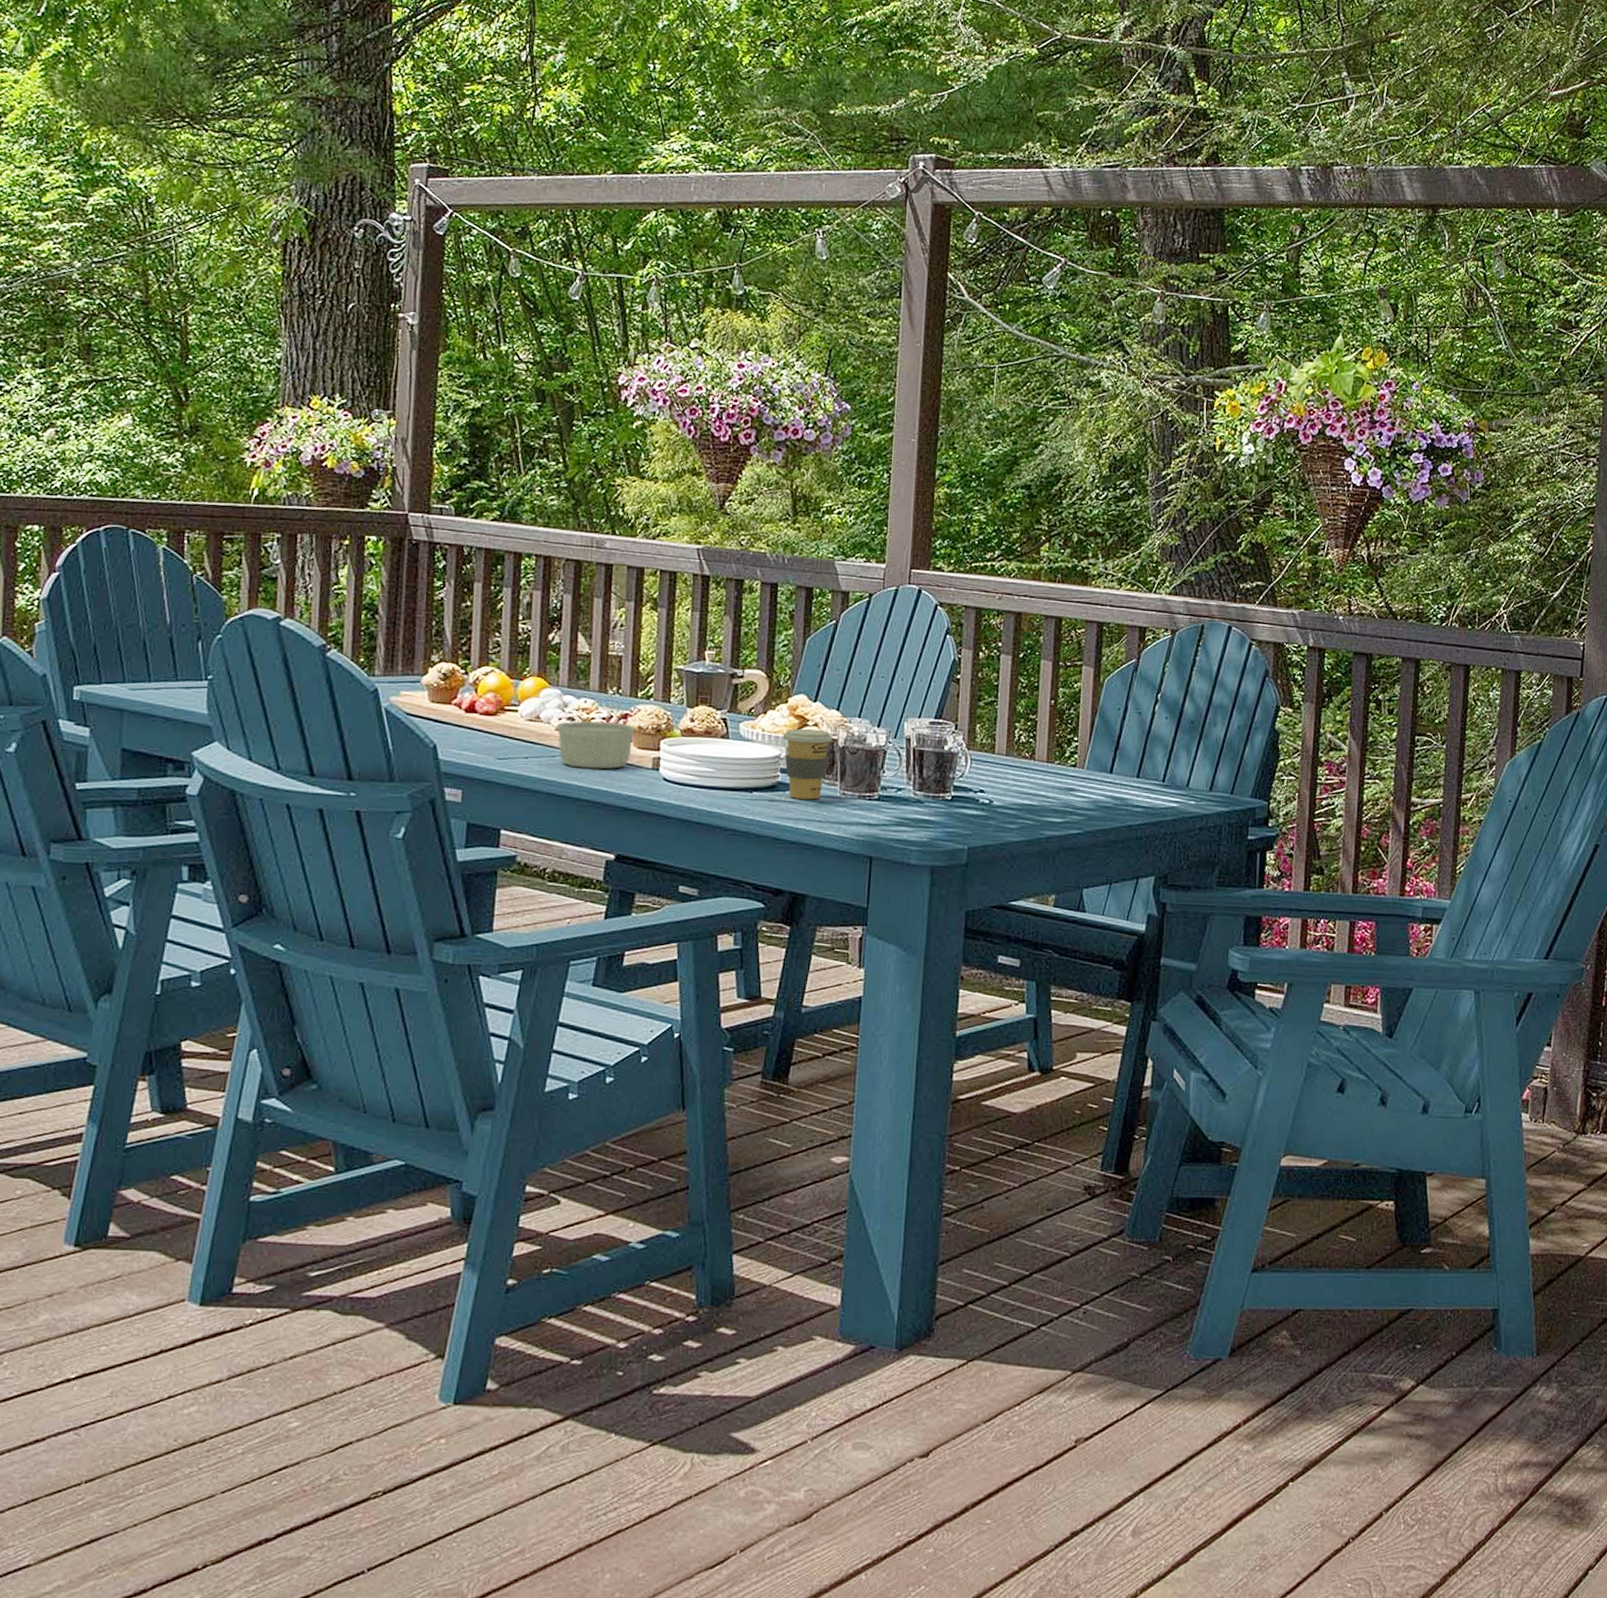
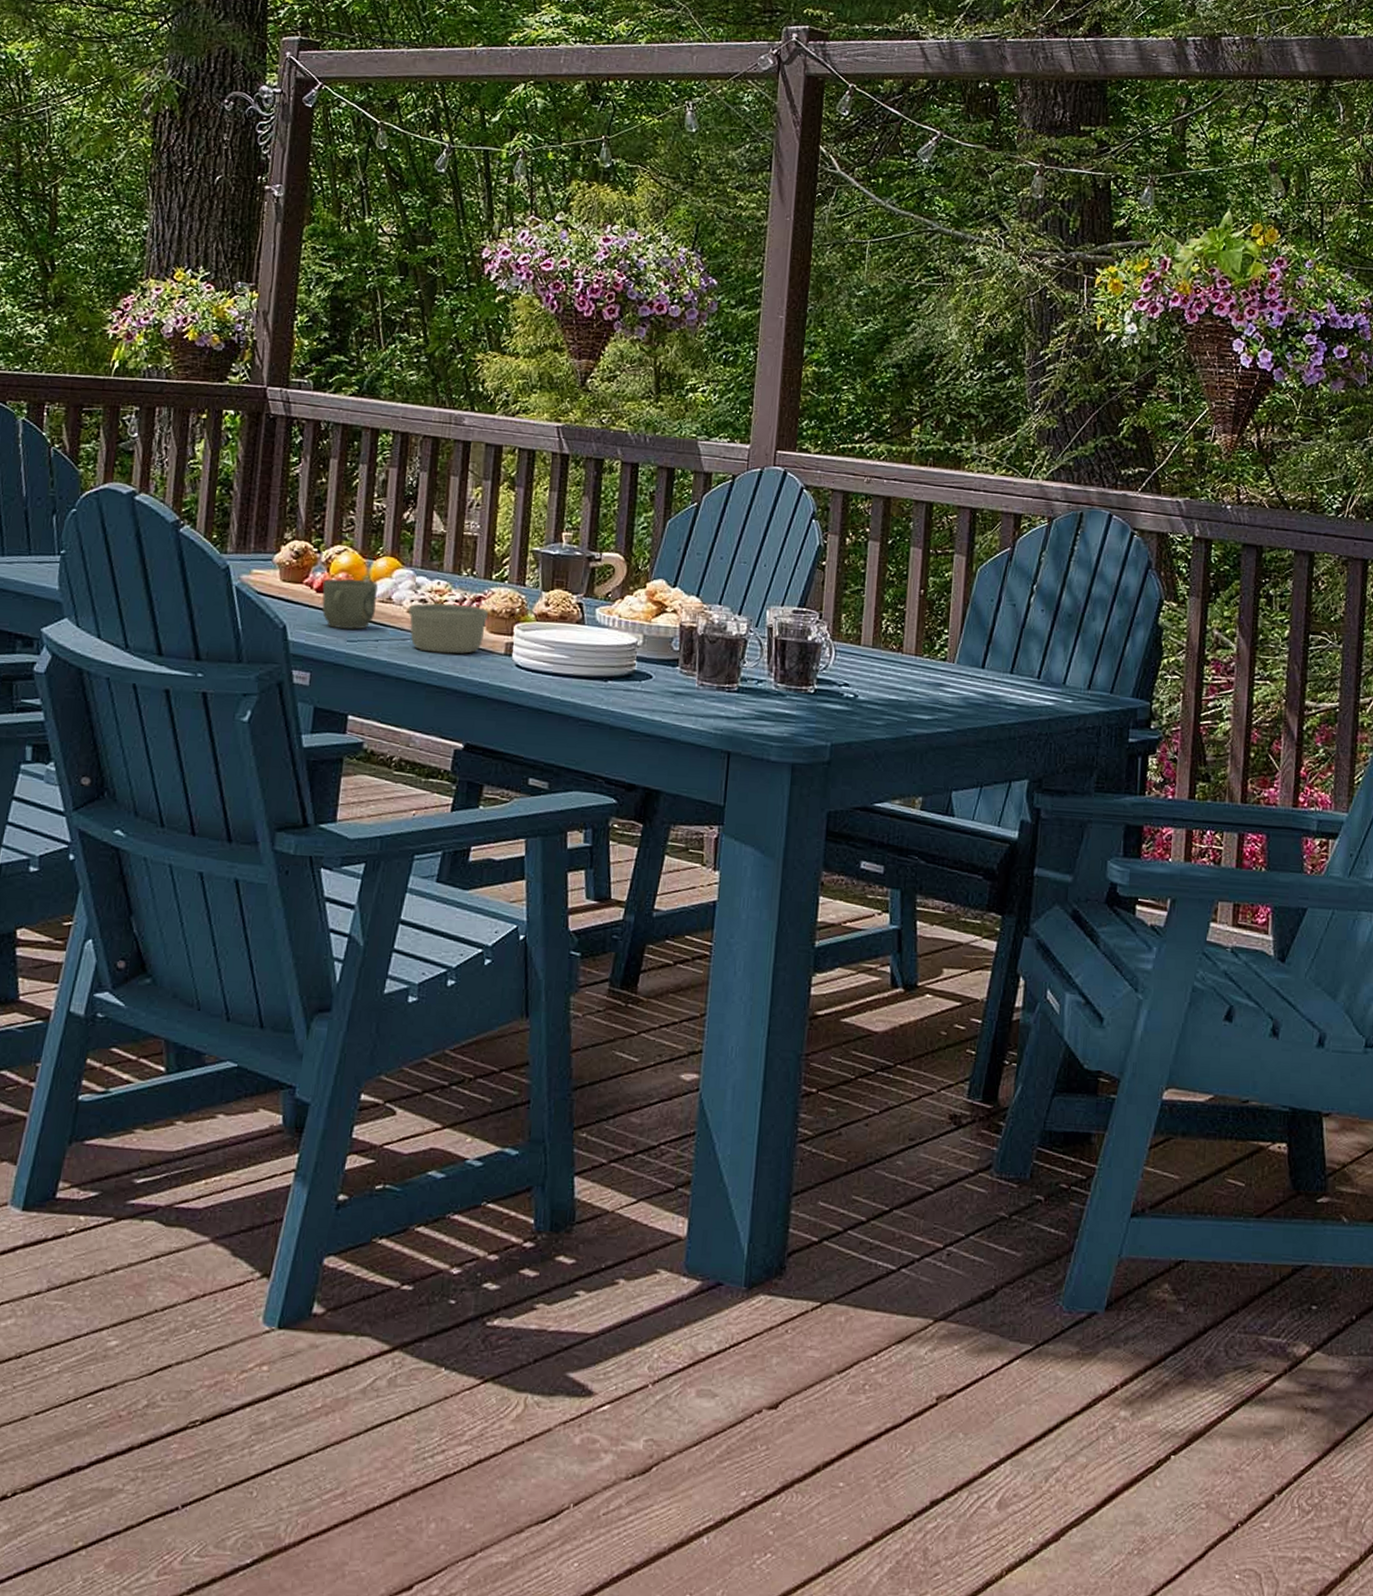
mug: none [471,698,526,748] -> present [322,578,378,630]
coffee cup: present [782,728,833,800] -> none [639,615,692,690]

